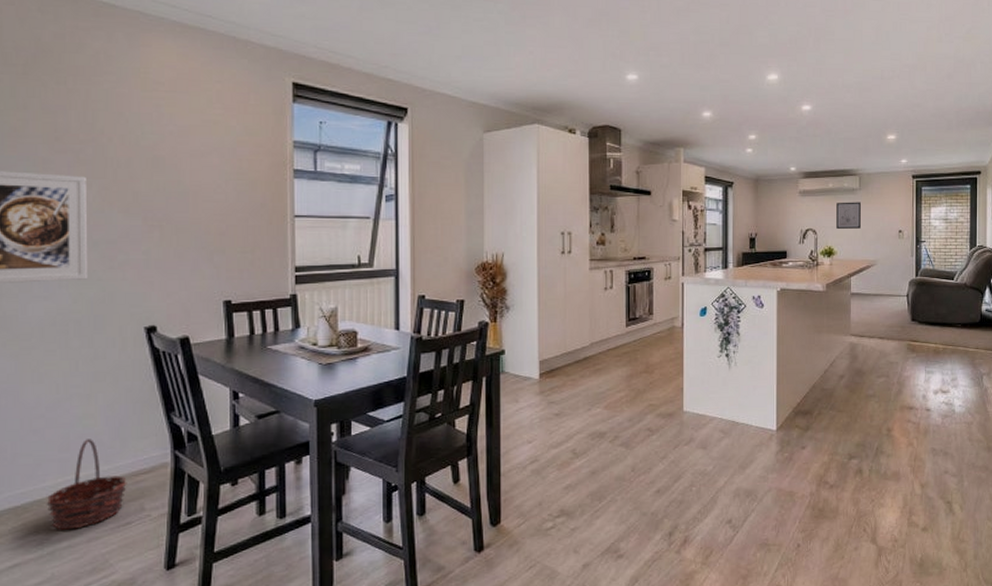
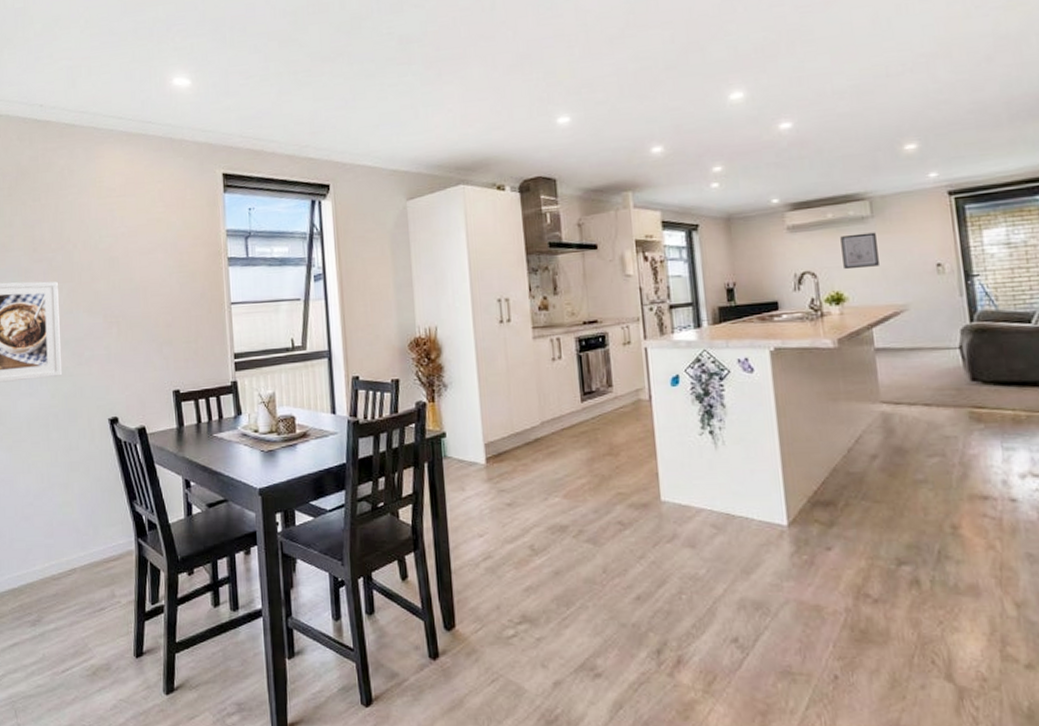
basket: present [46,439,127,530] -> none [36,526,100,613]

